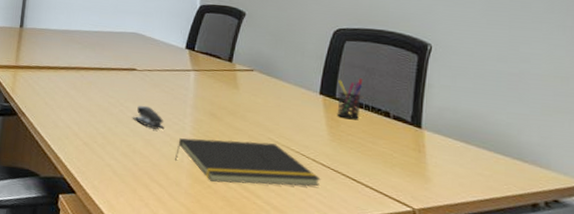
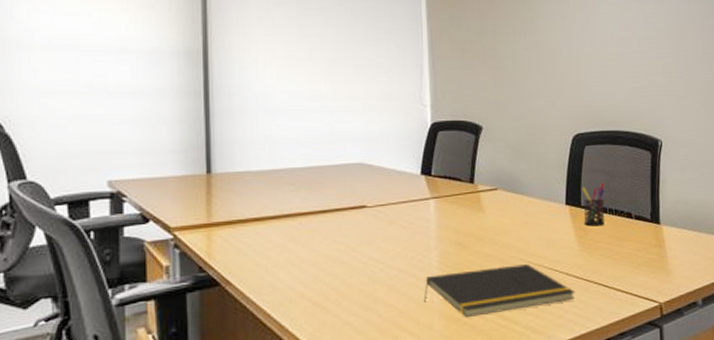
stapler: present [132,105,165,130] -> none [368,246,408,272]

